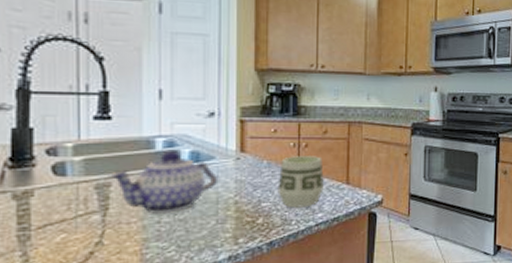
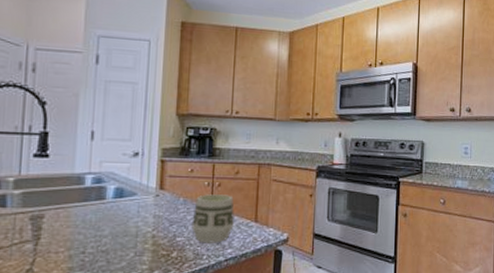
teapot: present [108,149,219,215] -> none [42,185,139,246]

